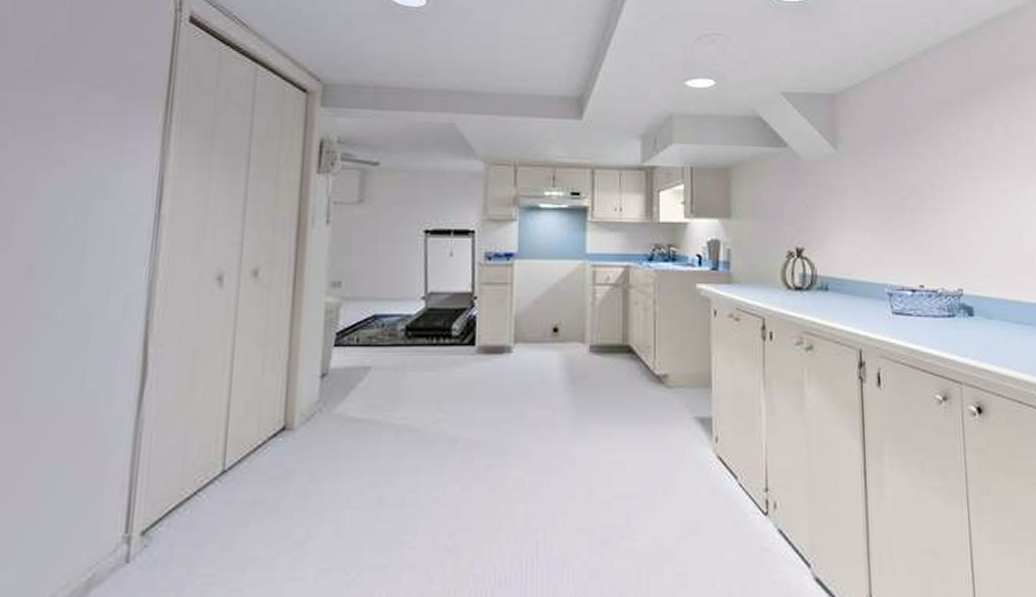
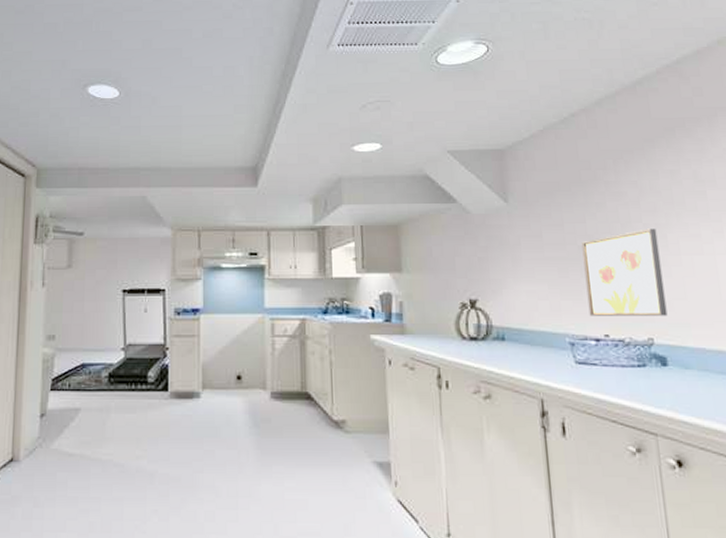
wall art: none [903,181,976,267] -> present [581,228,668,316]

